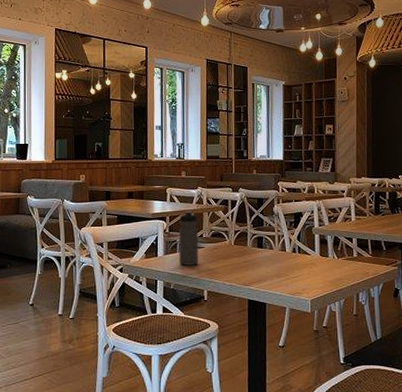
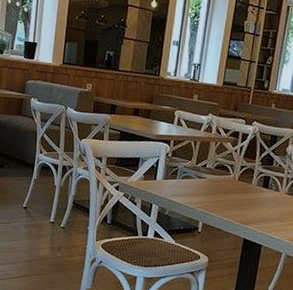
water bottle: present [178,211,199,266] -> none [178,137,203,195]

